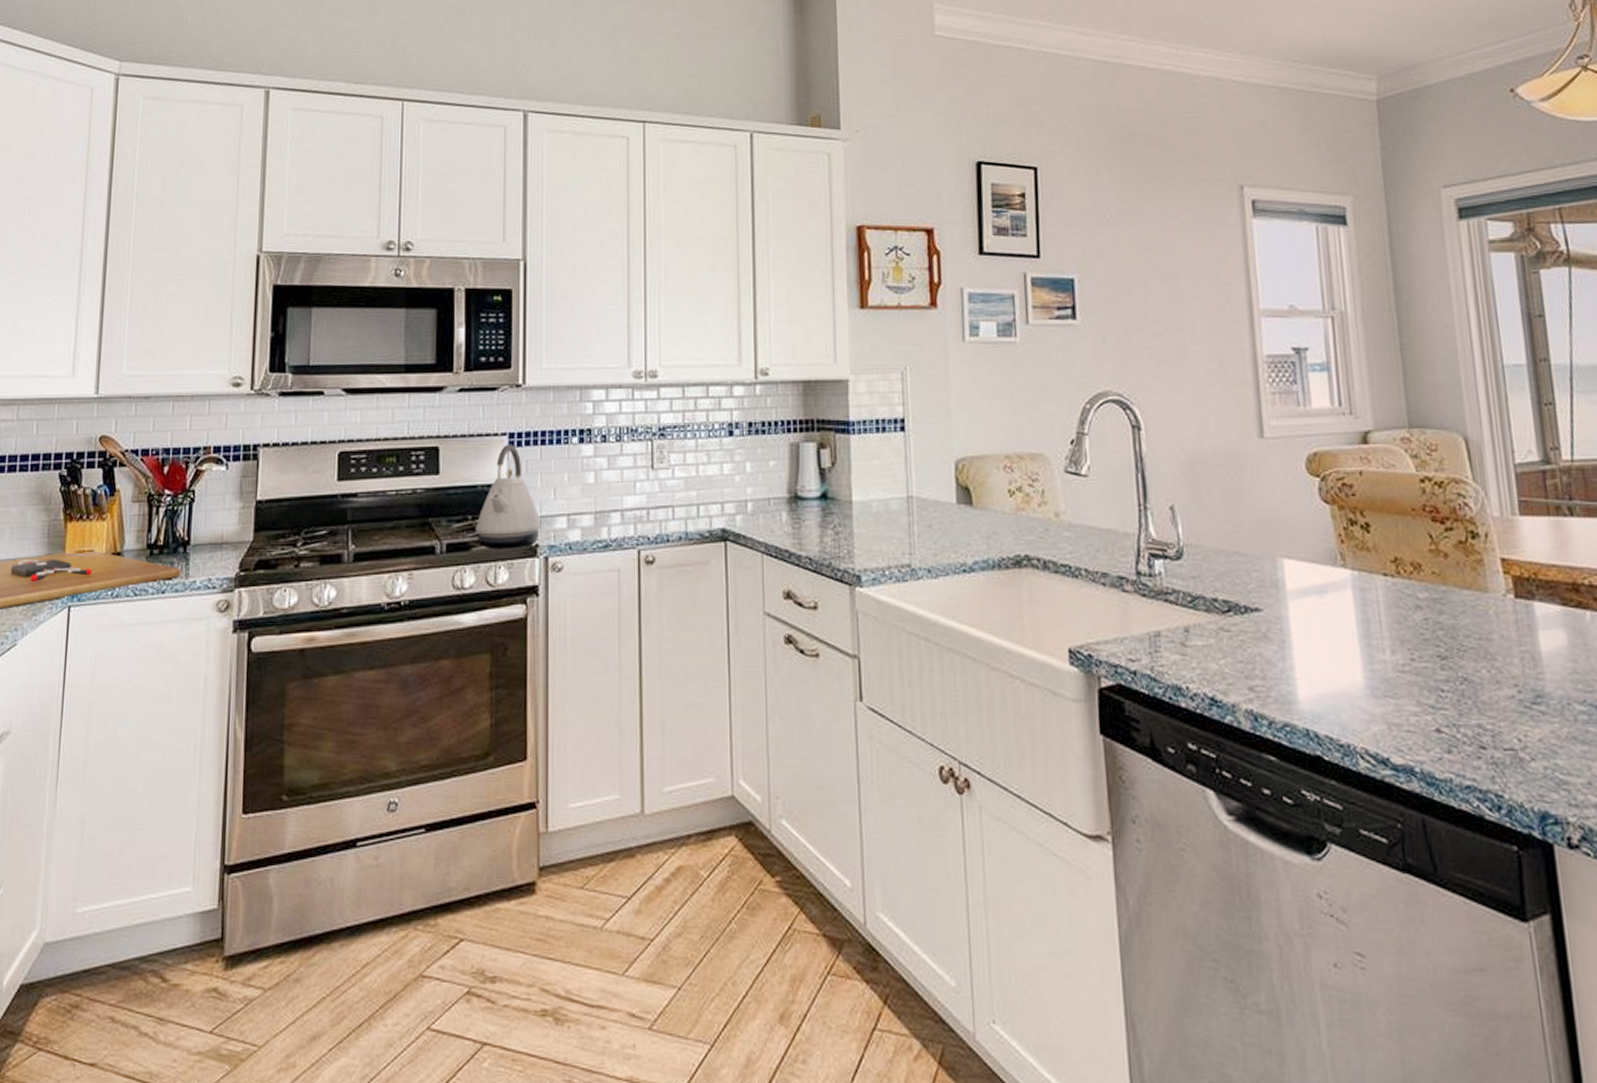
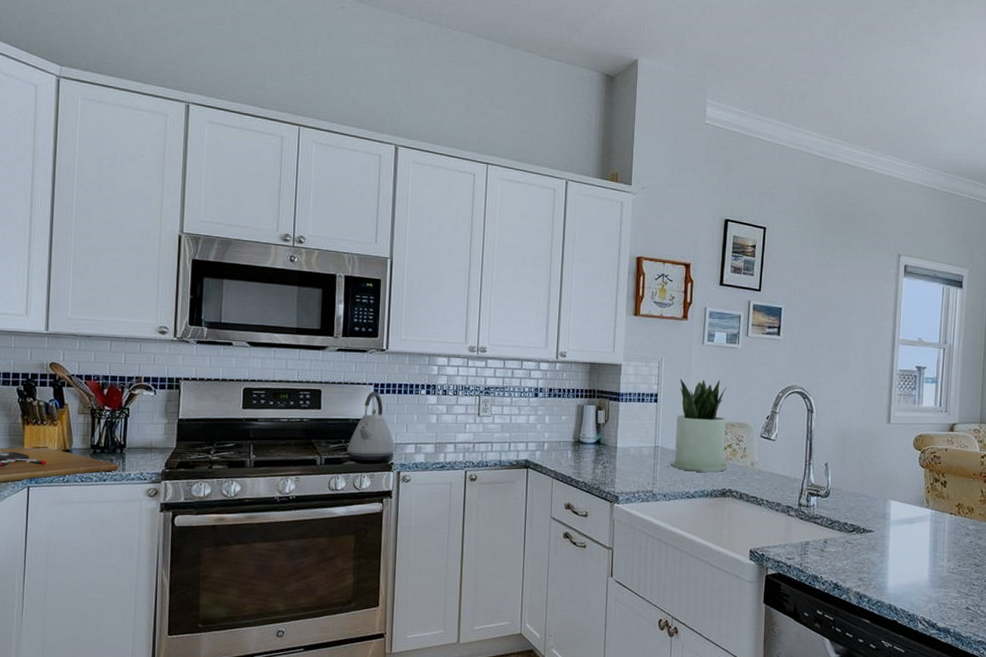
planter: none [931,392,1023,532] -> present [669,378,730,473]

